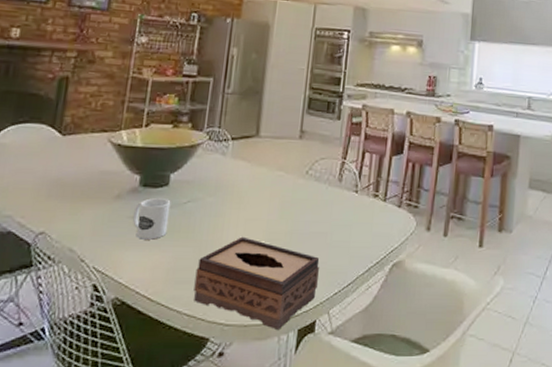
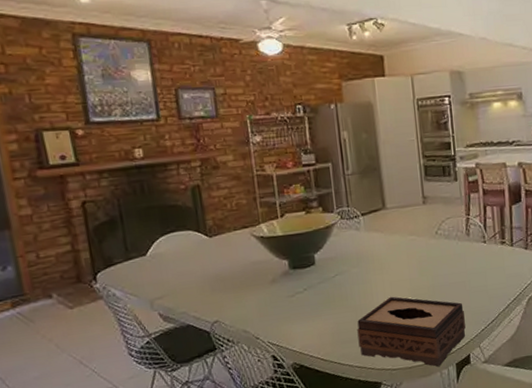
mug: present [133,198,171,240] -> none [290,276,324,313]

